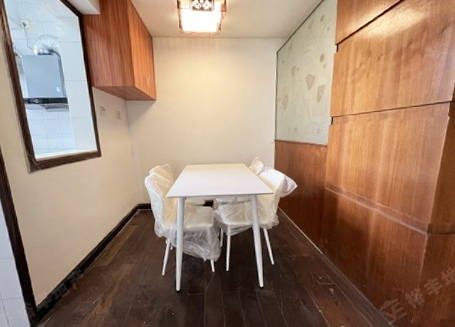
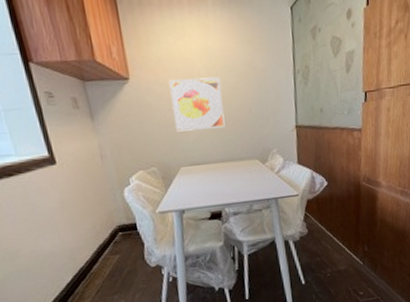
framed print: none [183,101,221,139] -> present [168,76,225,132]

